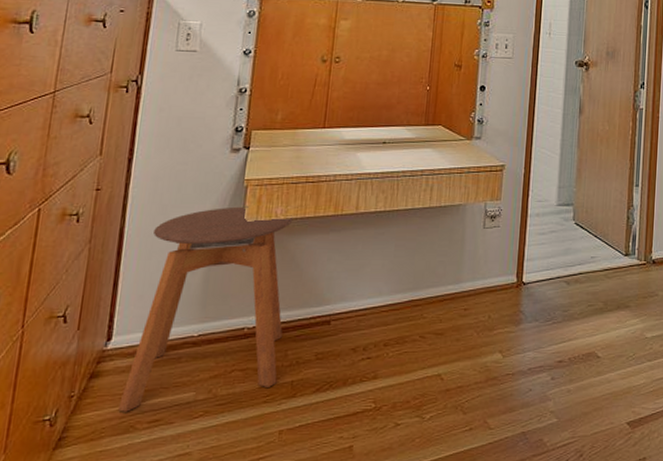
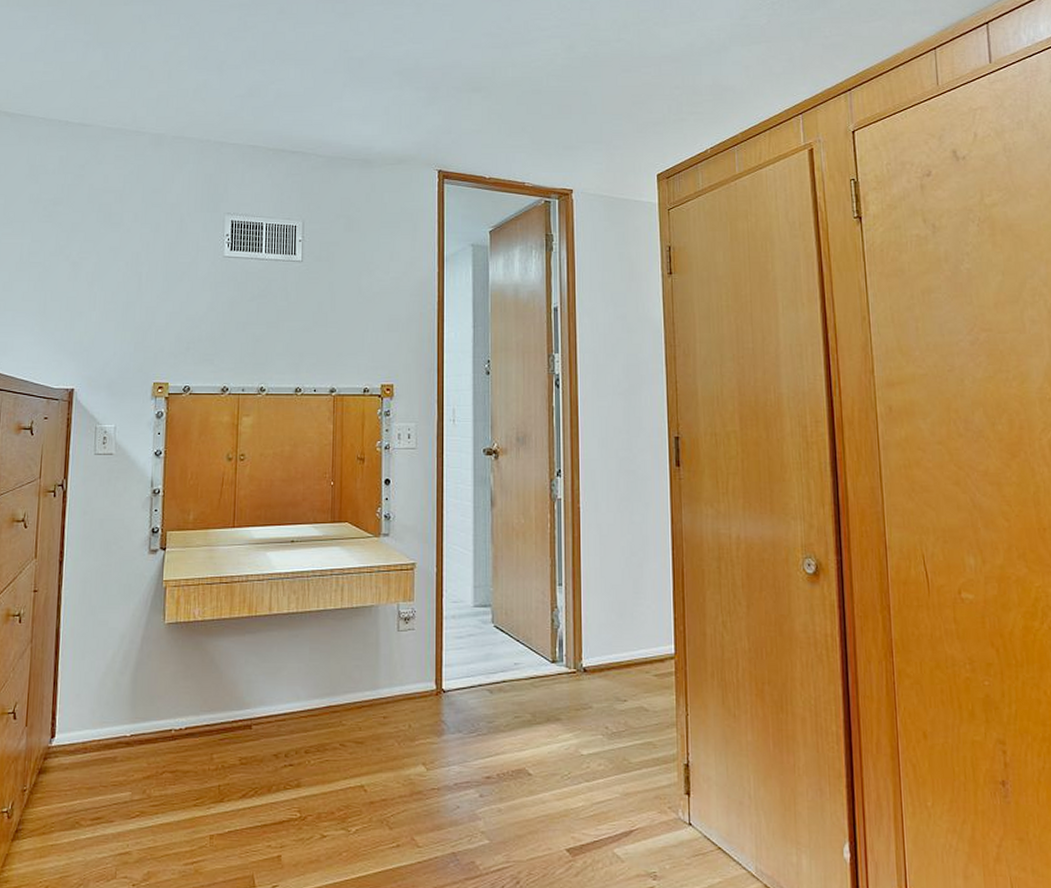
stool: present [118,206,293,412] -> none [65,607,210,808]

